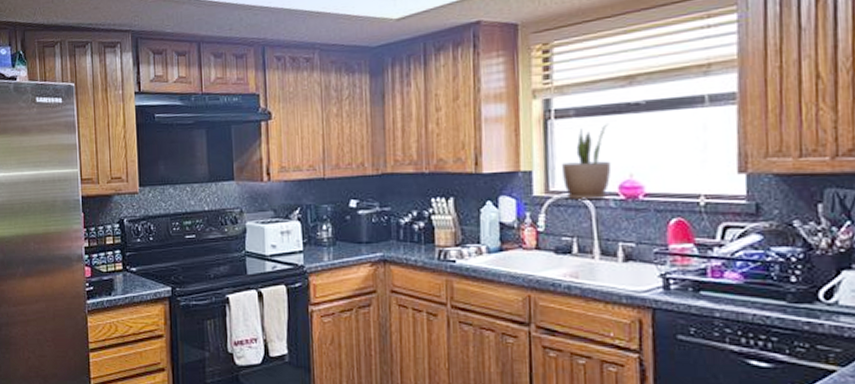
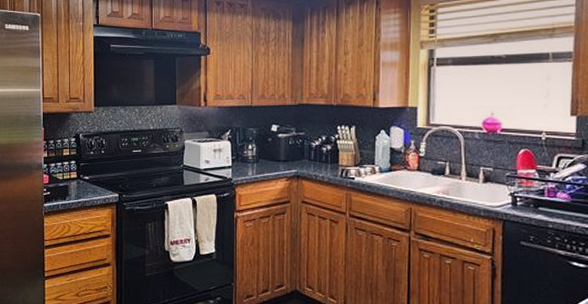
potted plant: present [562,123,612,201] -> none [441,72,478,133]

